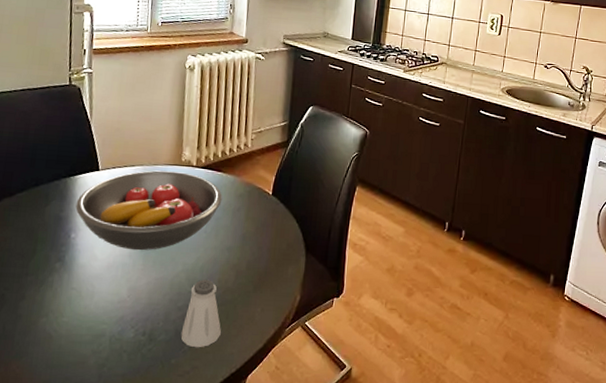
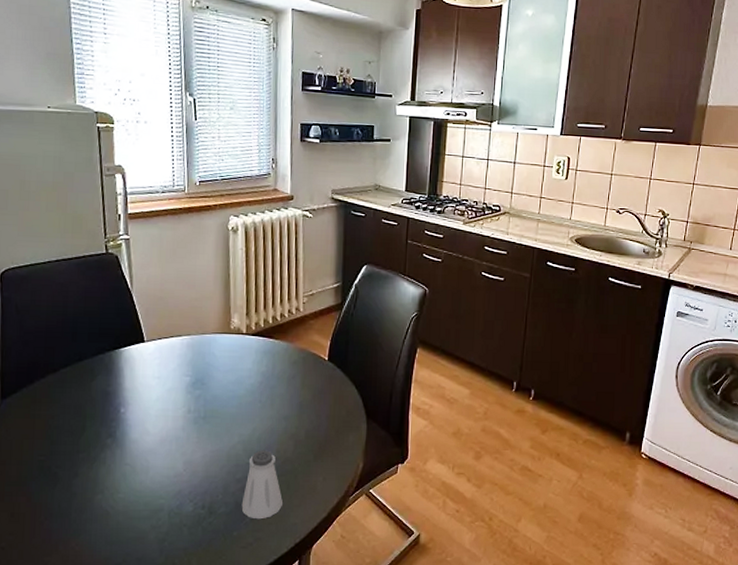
fruit bowl: present [75,170,222,251] -> none [123,340,276,423]

